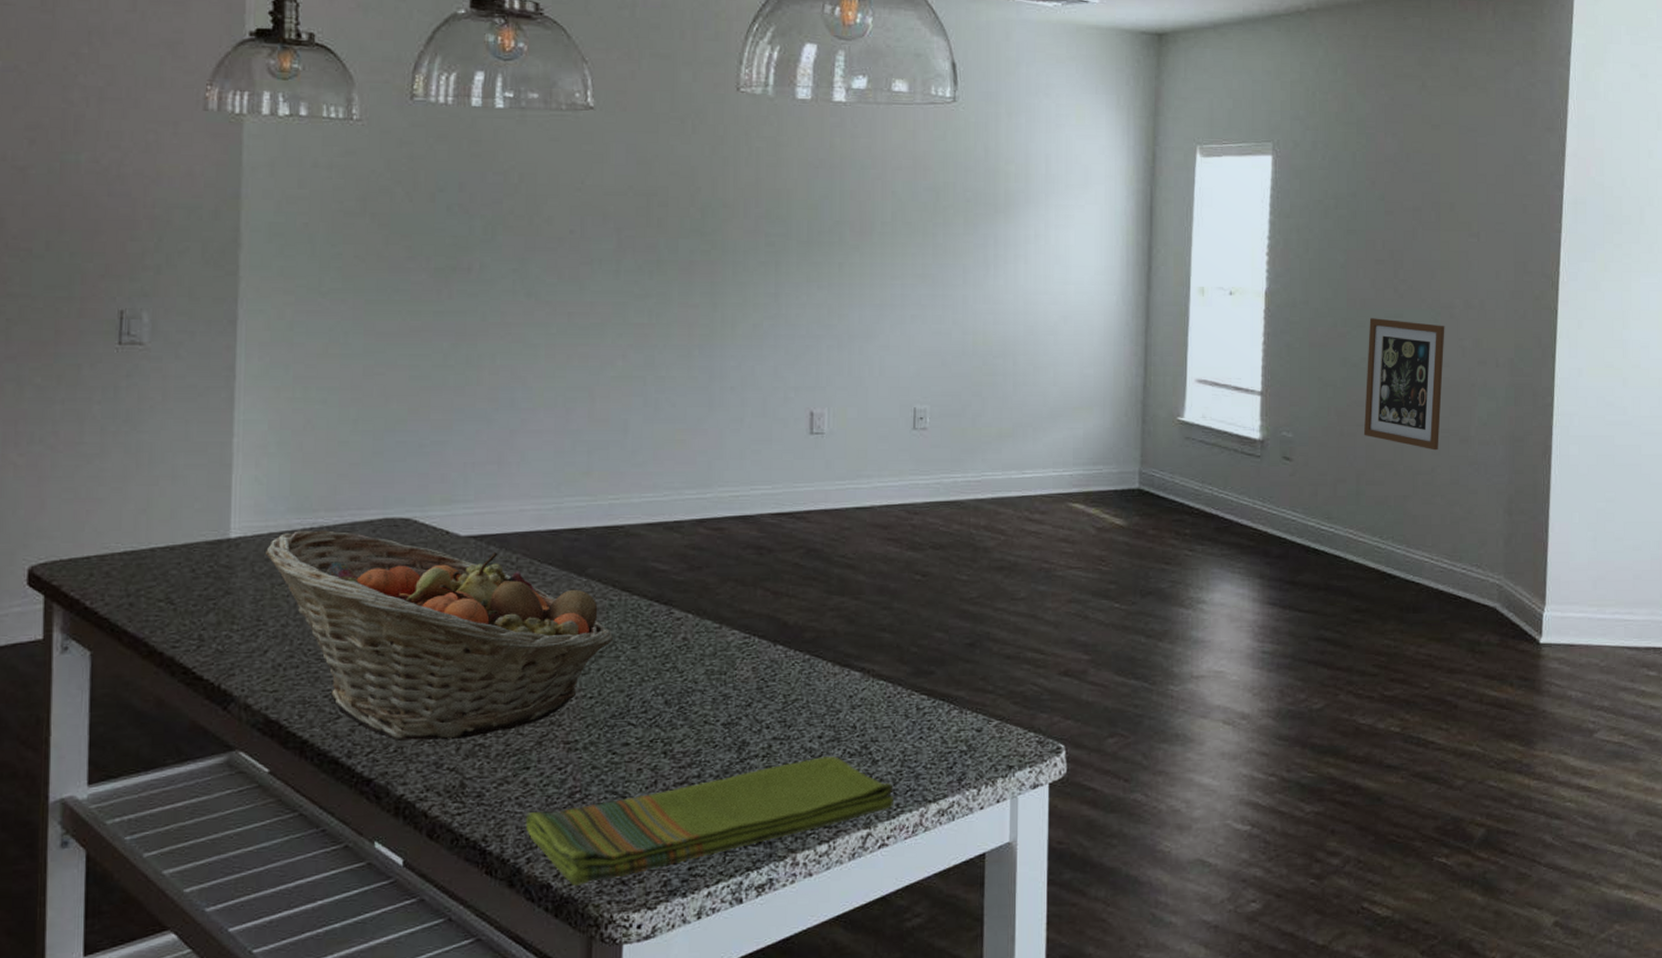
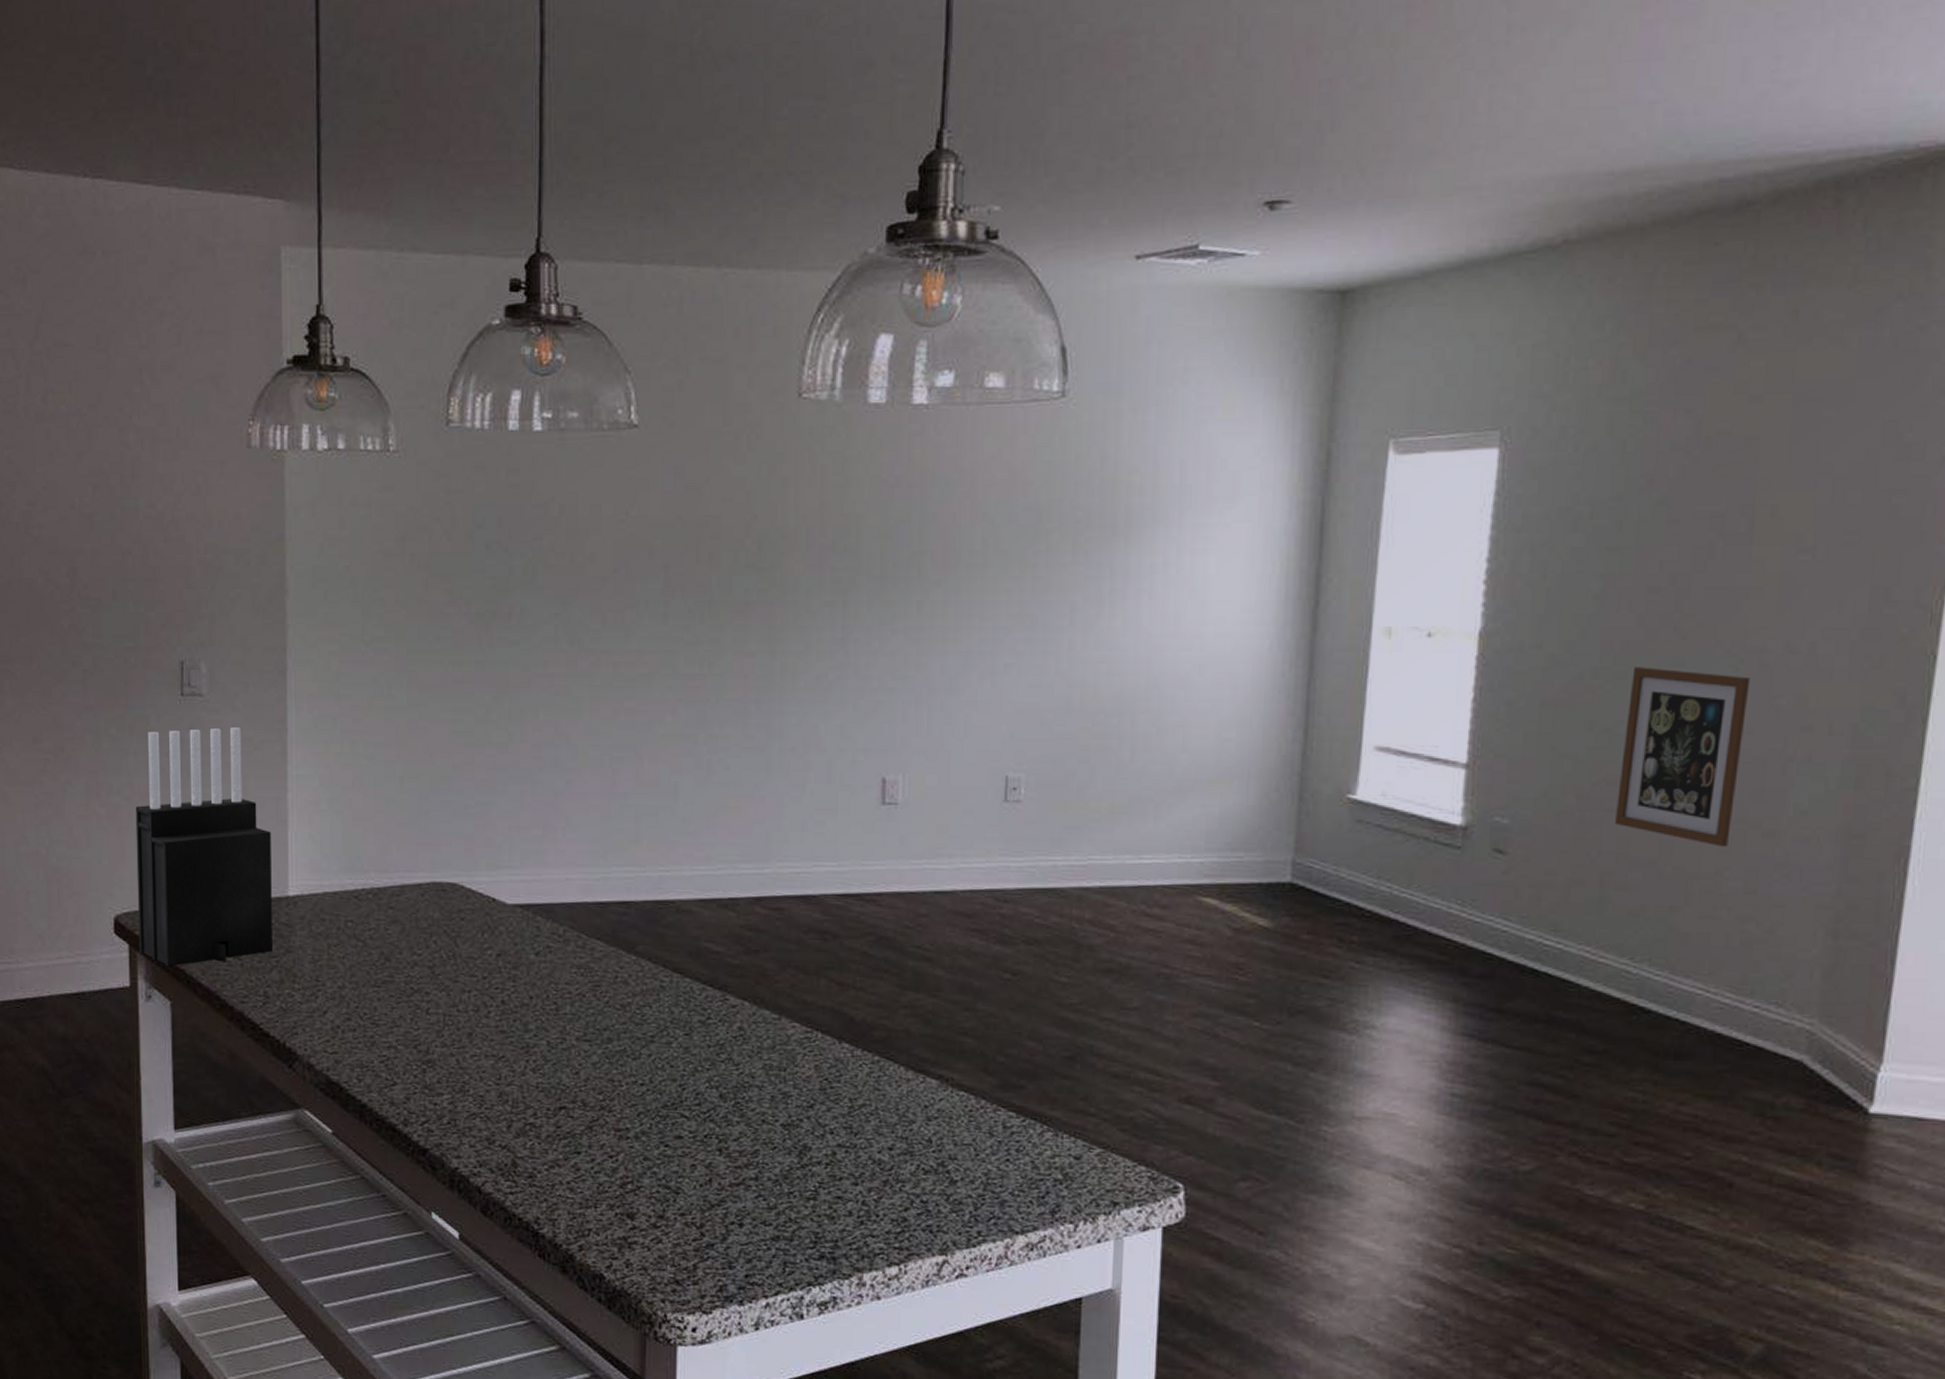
knife block: none [56,375,213,616] -> present [135,727,272,967]
fruit basket: present [264,530,613,740] -> none [320,891,664,1116]
dish towel: present [525,755,893,886] -> none [577,1170,974,1280]

